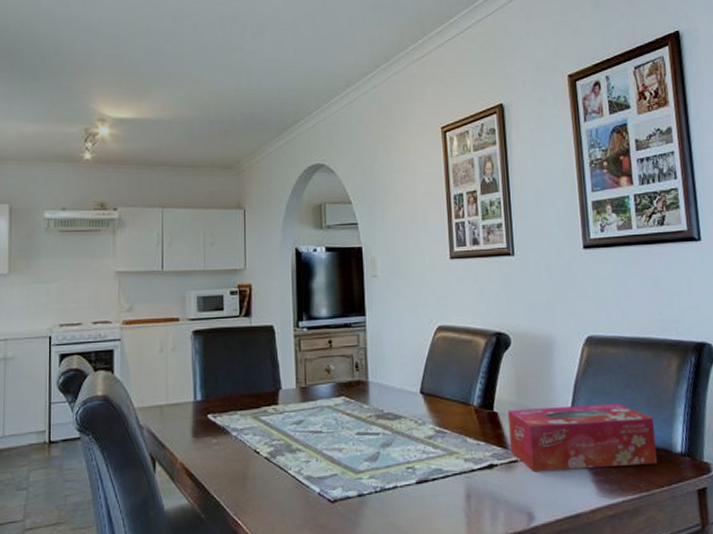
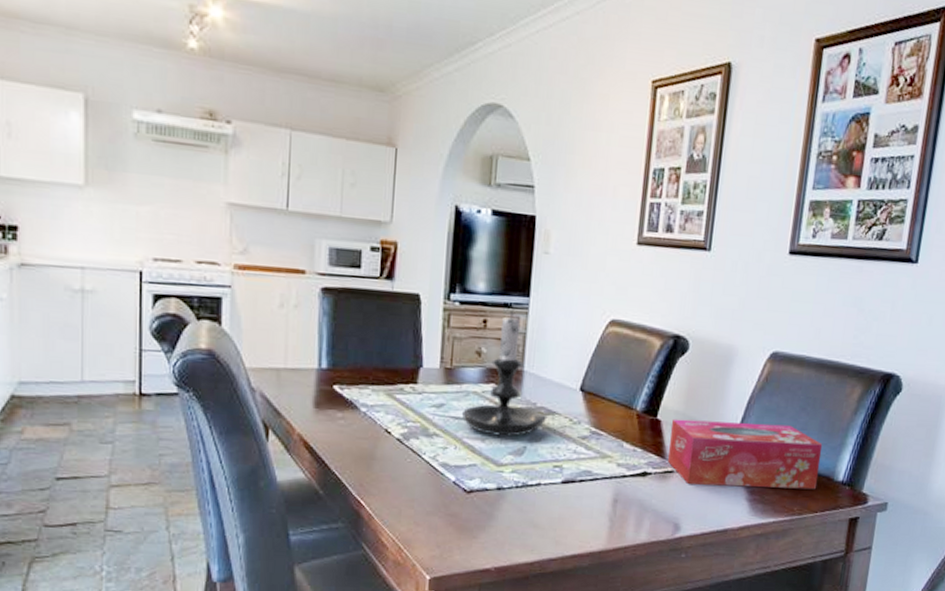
candle holder: none [320,329,395,445] -> present [462,310,548,437]

